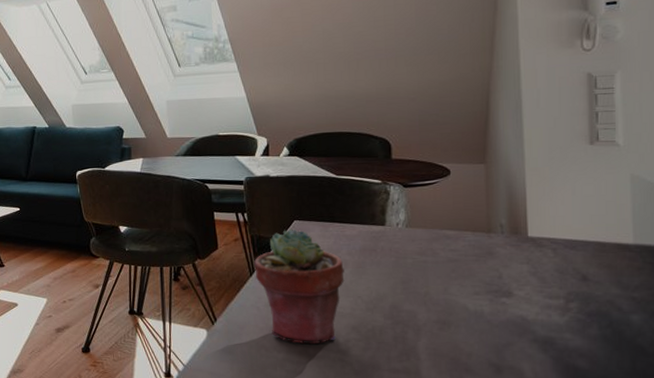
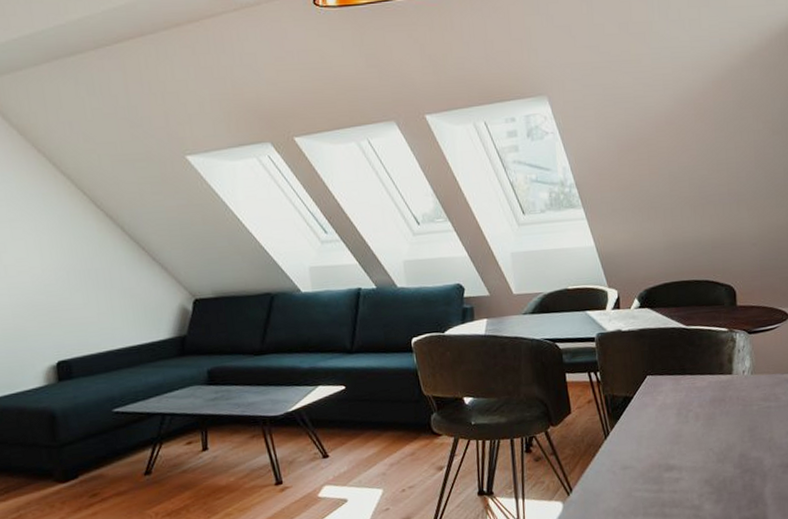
potted succulent: present [254,228,345,345] -> none [608,384,697,504]

